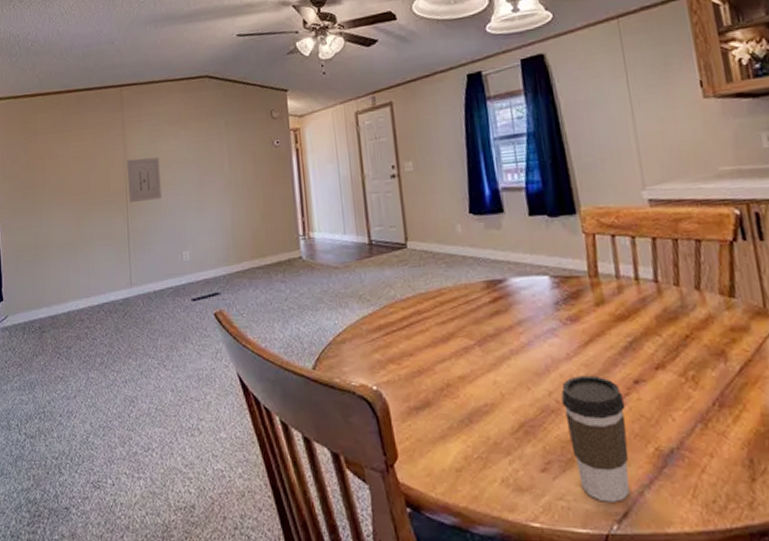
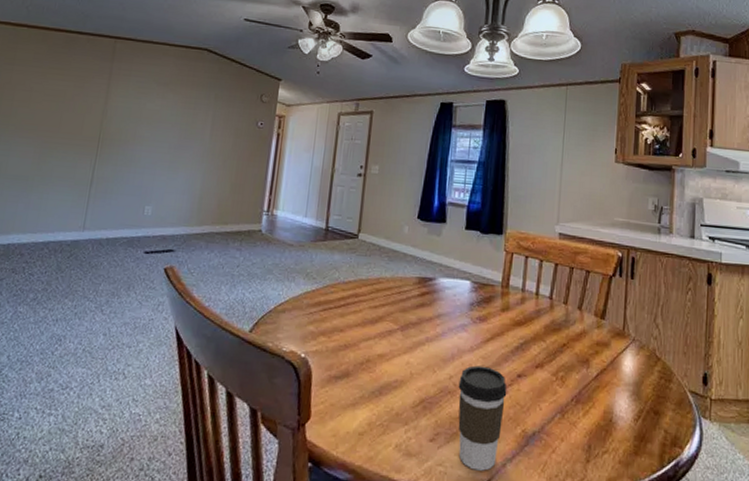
wall art: present [127,157,162,202] -> none [100,109,141,153]

